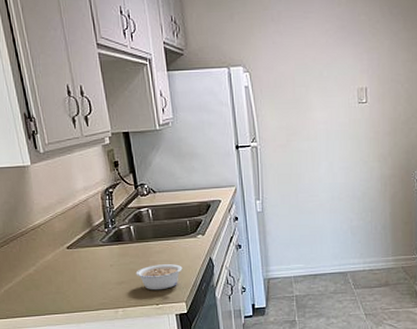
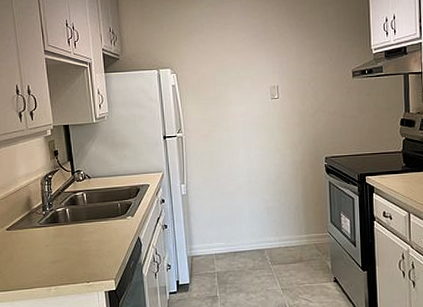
legume: present [135,264,183,290] -> none [69,244,113,269]

